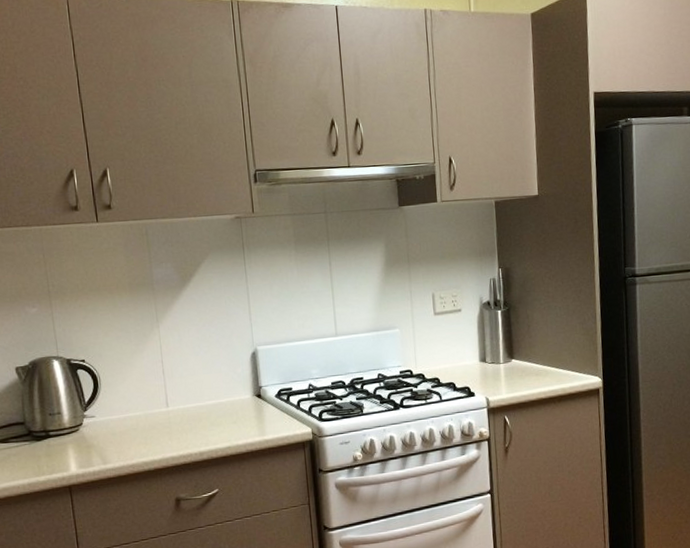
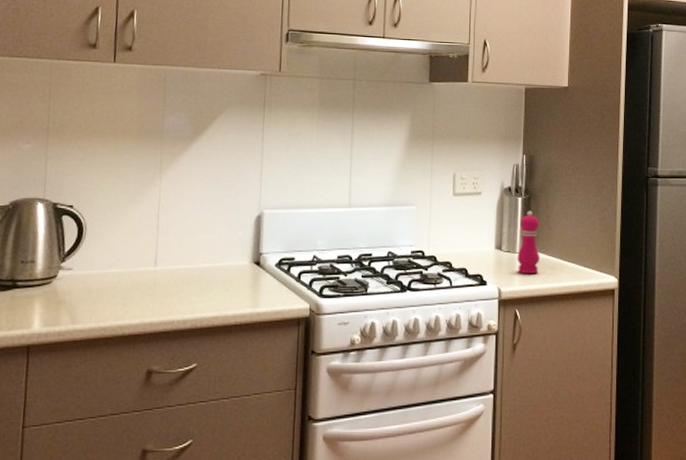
pepper mill: none [501,321,524,383] -> present [517,210,540,275]

